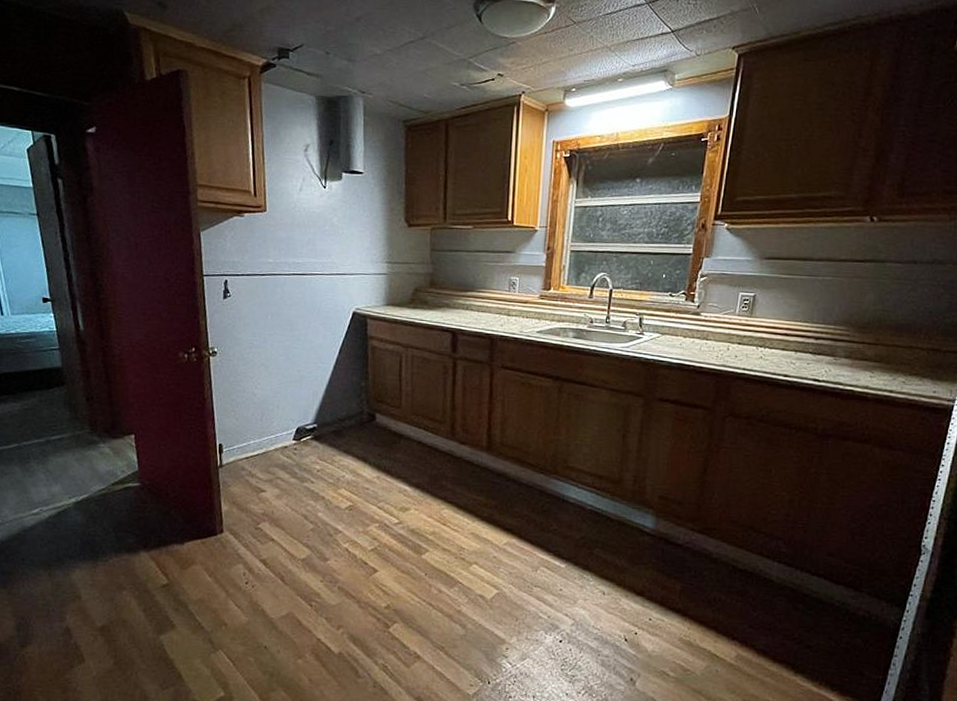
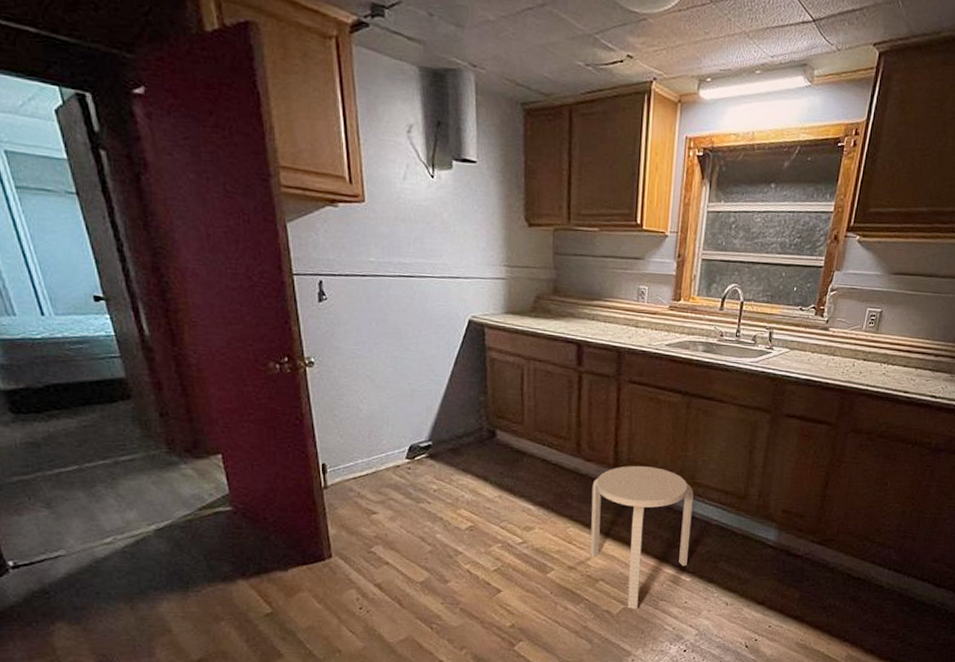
stool: none [464,449,567,595] -> present [590,466,694,609]

